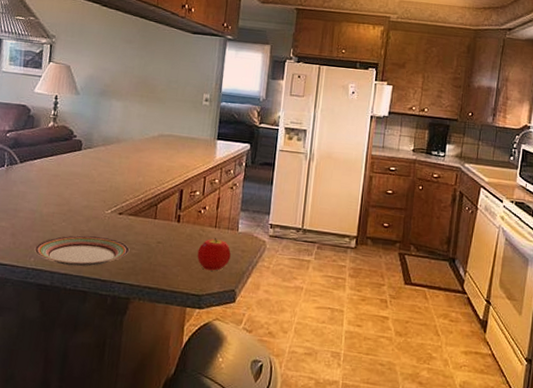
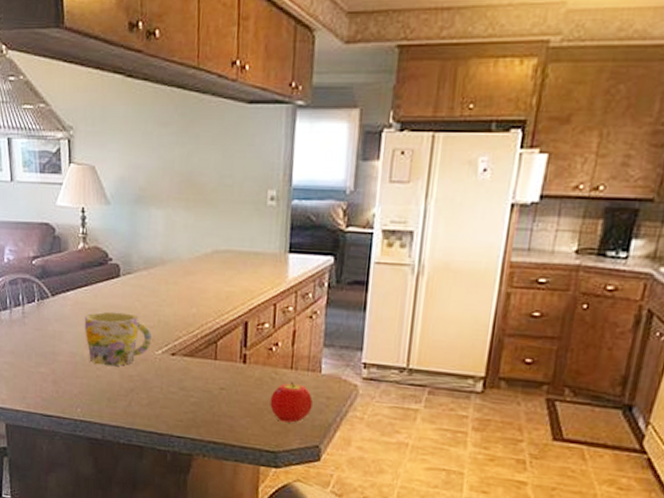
plate: present [34,235,130,267] -> none [79,381,188,419]
mug: none [45,177,104,223] -> present [84,311,153,366]

